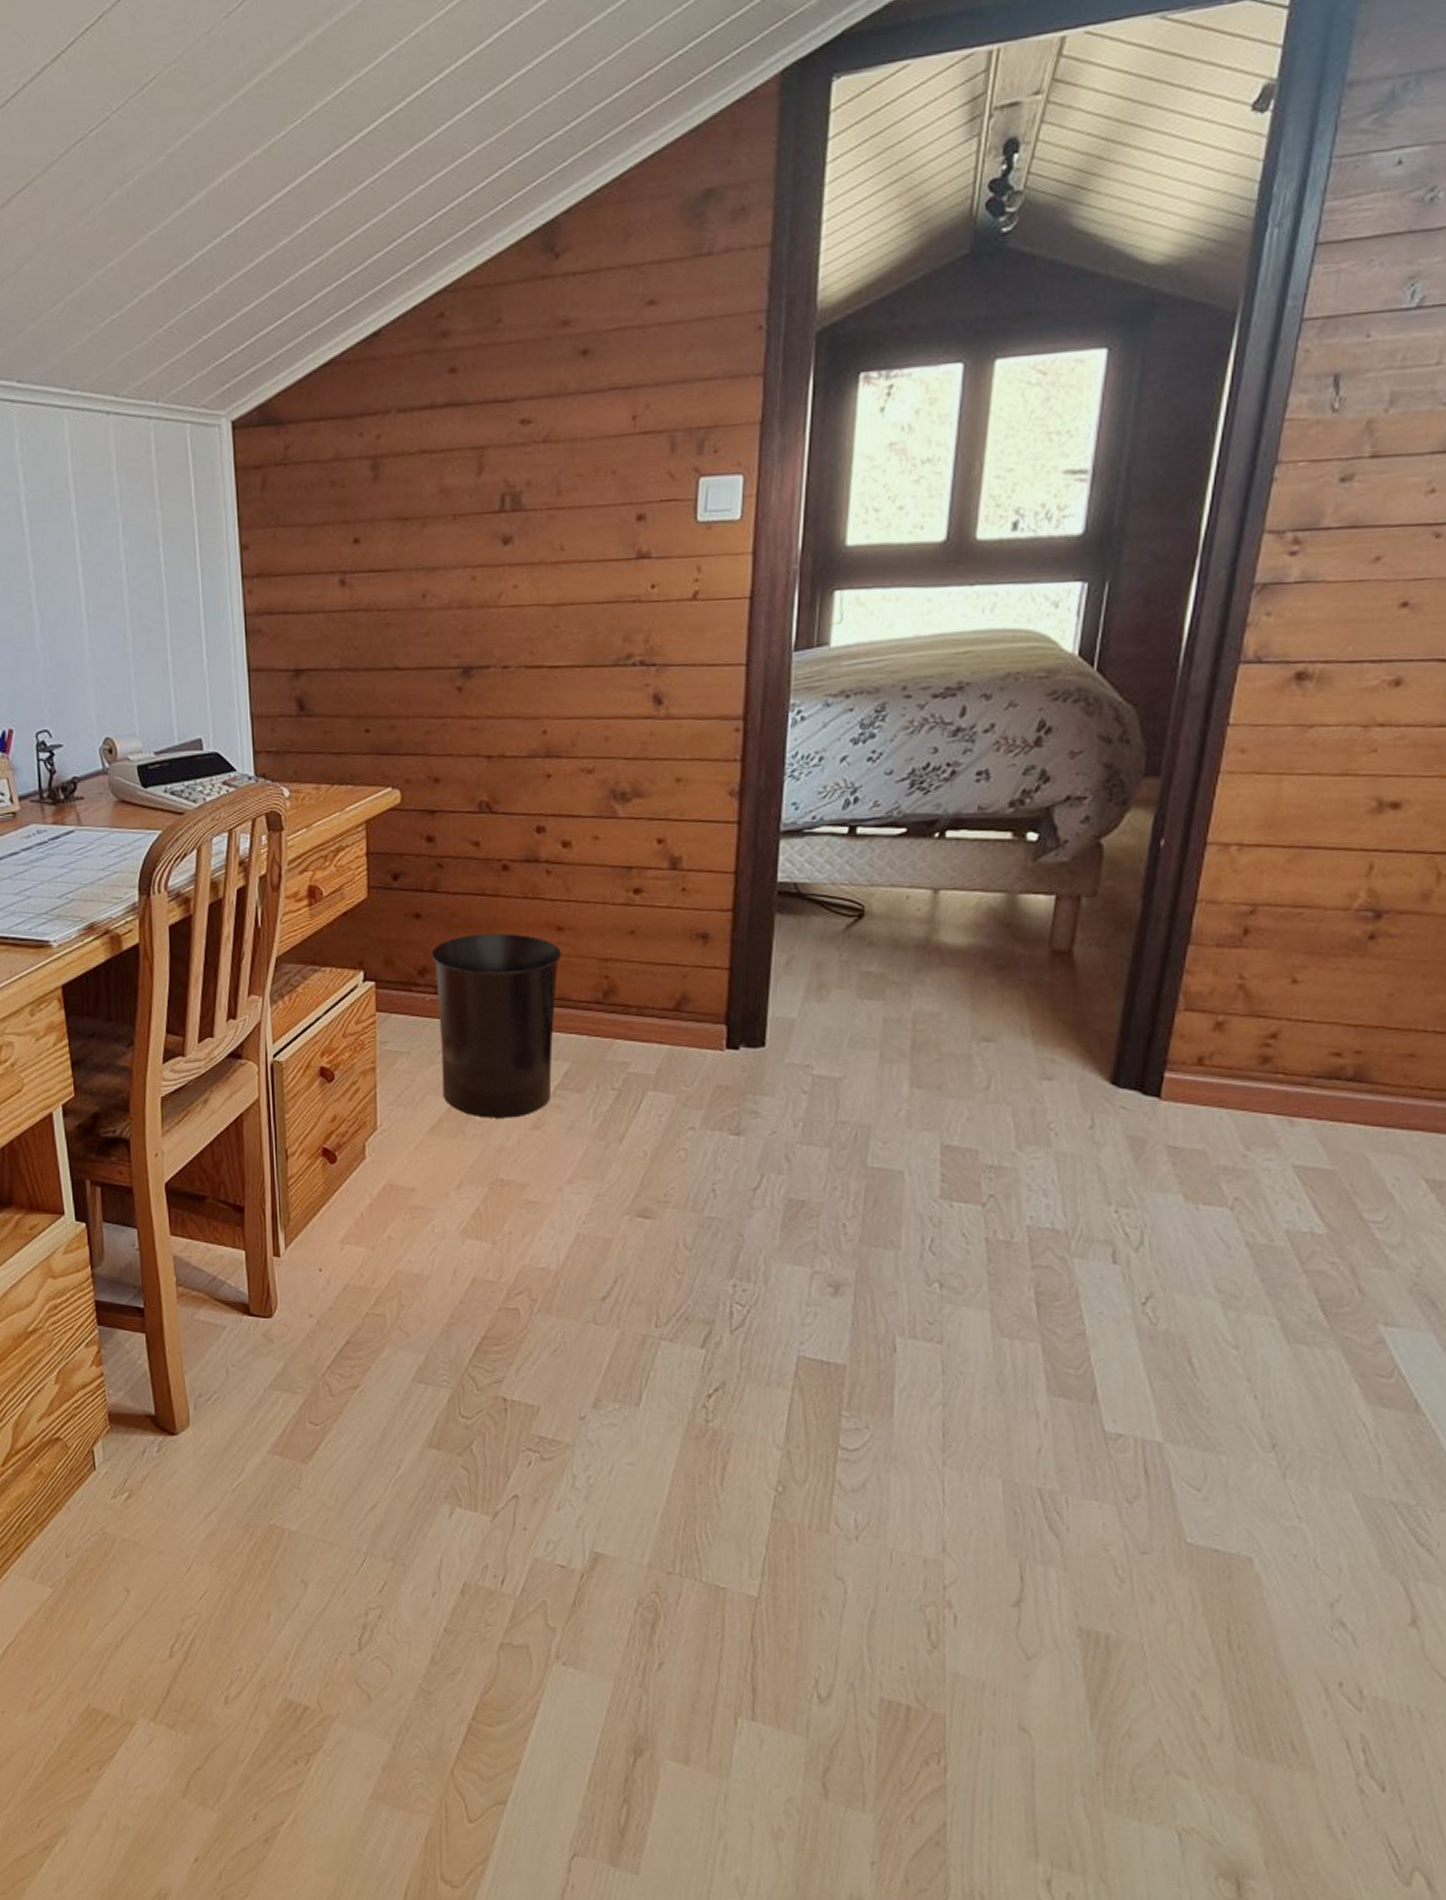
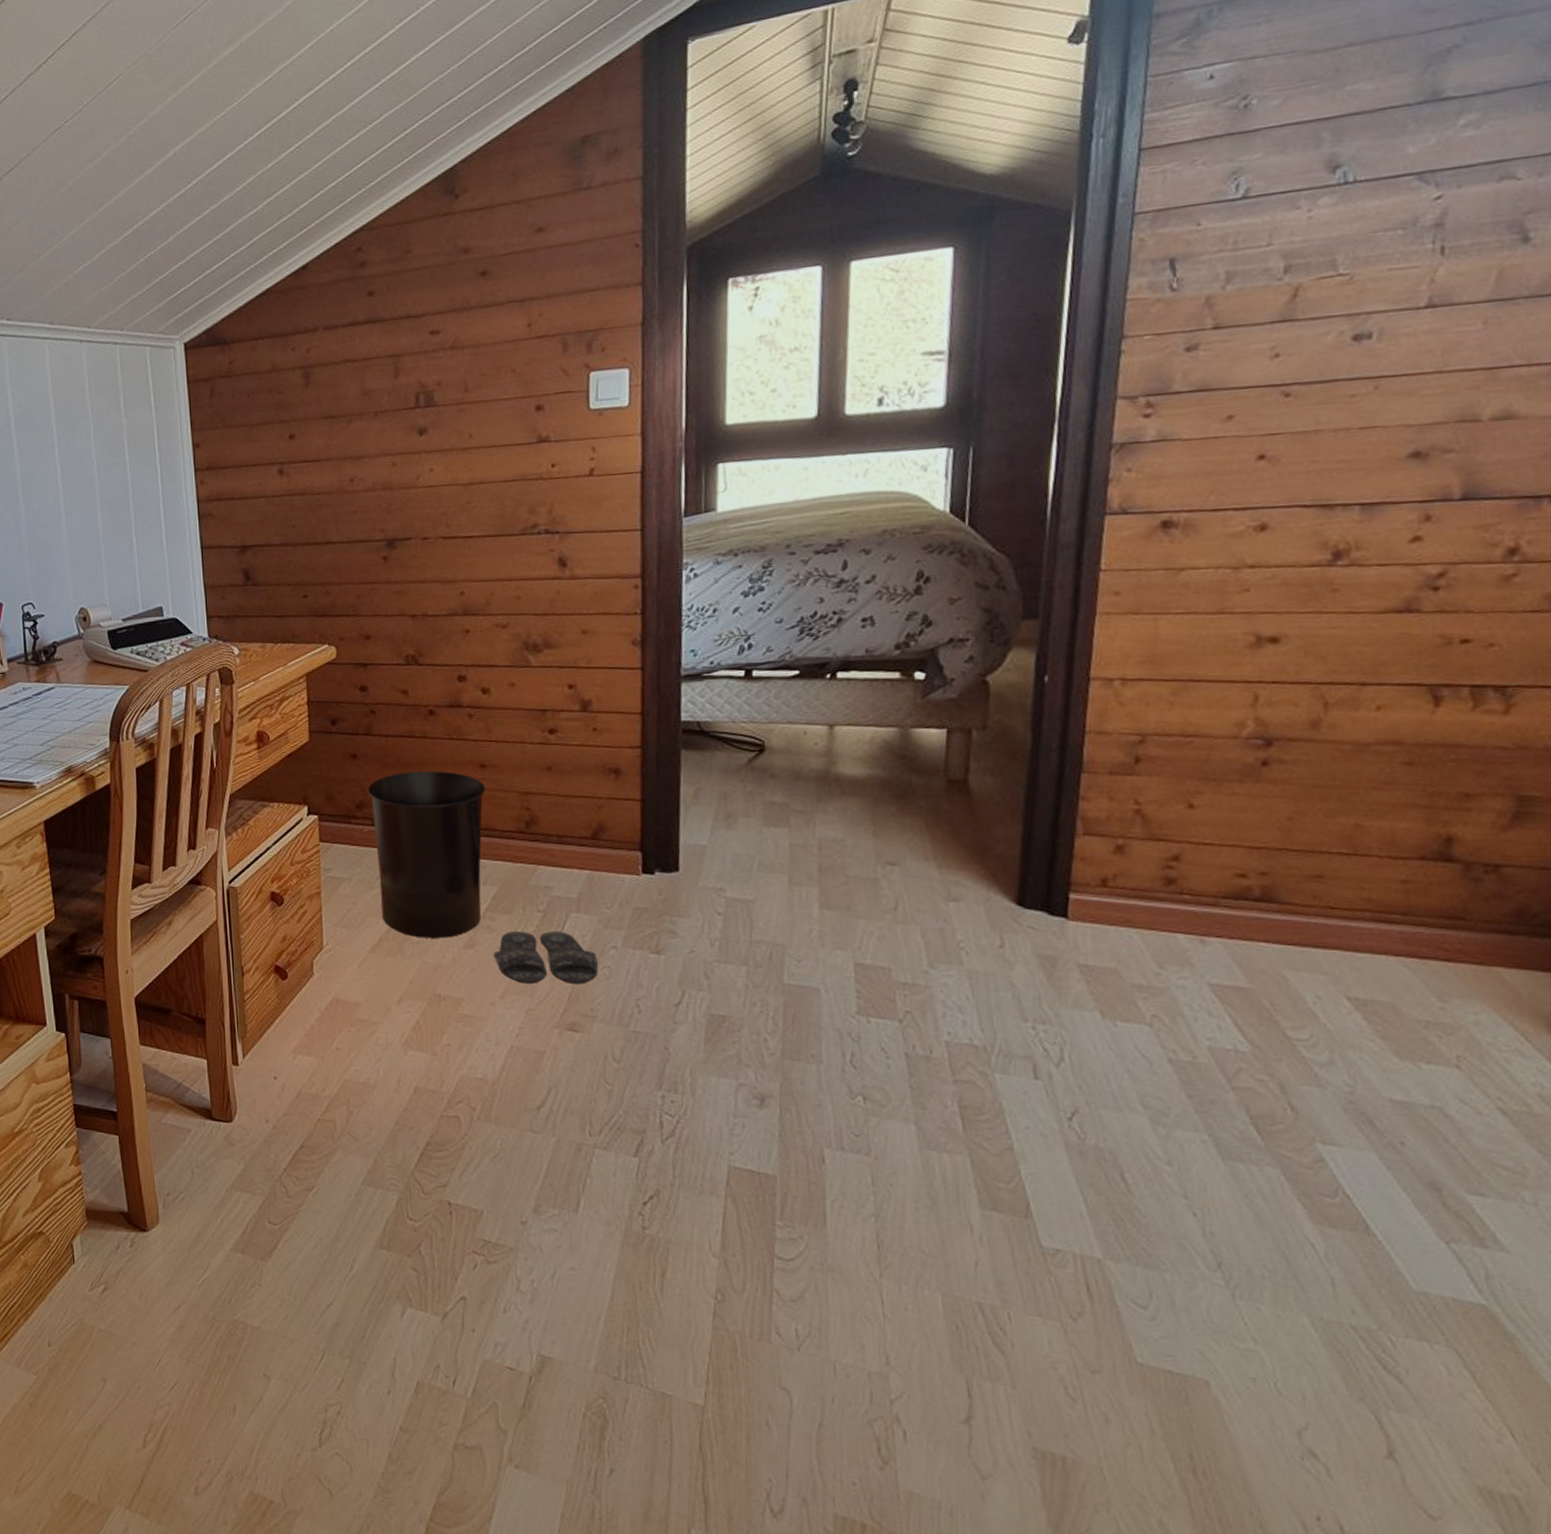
slippers: none [562,1111,673,1168] -> present [493,931,598,985]

